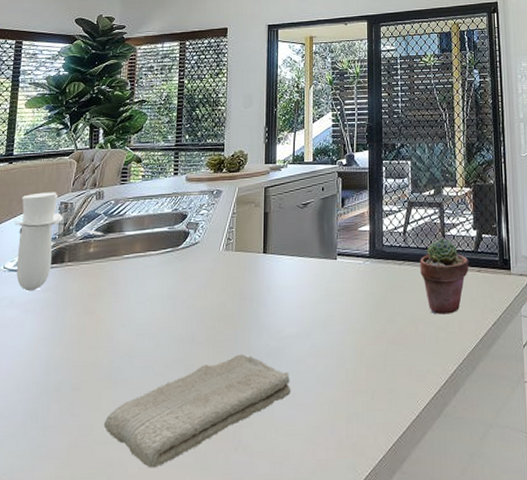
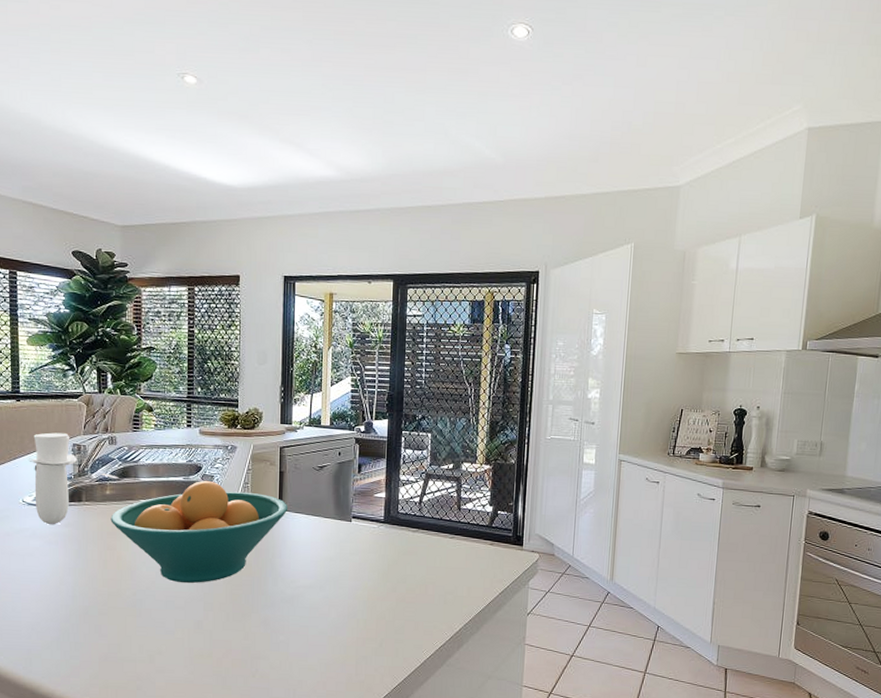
fruit bowl: none [92,228,273,344] -> present [110,480,288,583]
washcloth: present [103,354,290,468] -> none [130,597,304,684]
potted succulent: present [420,238,469,315] -> none [433,510,482,580]

